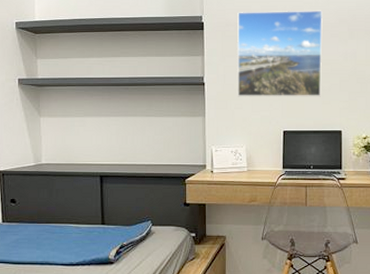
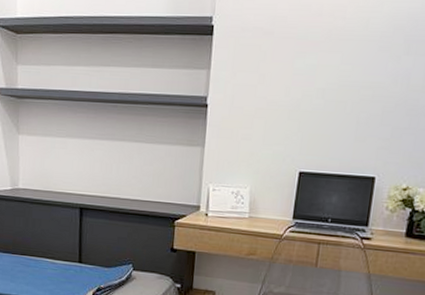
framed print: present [237,10,323,97] -> none [246,12,372,132]

